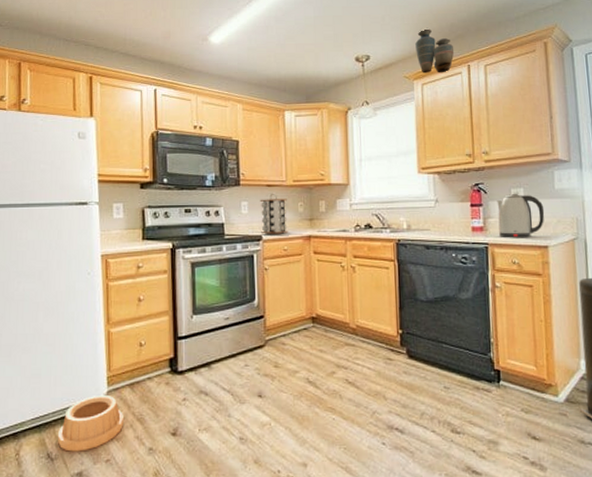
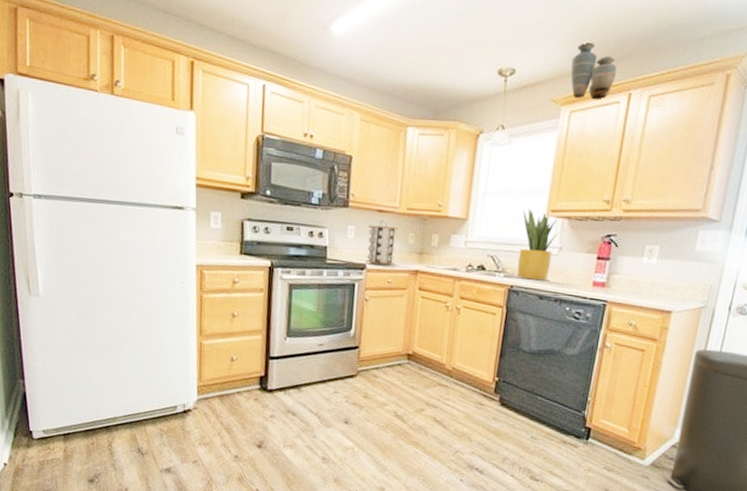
pet bowl: present [57,394,123,452] -> none [147,402,212,451]
planter: none [397,168,434,232] -> present [516,208,562,281]
kettle: present [497,194,545,238] -> none [621,250,678,300]

